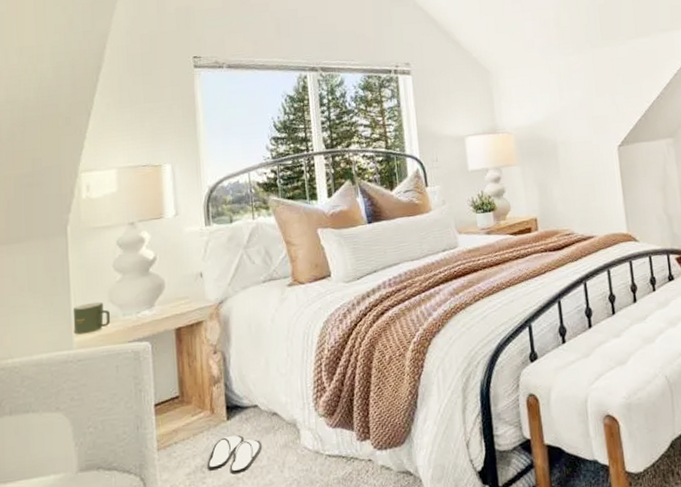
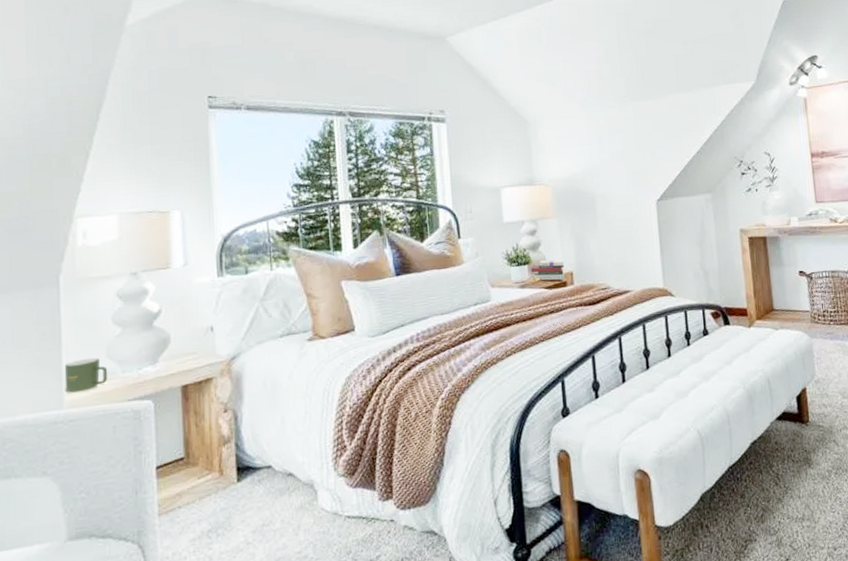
slippers: present [207,435,262,475] -> none [214,497,275,539]
books: none [496,206,530,228] -> present [530,259,565,282]

